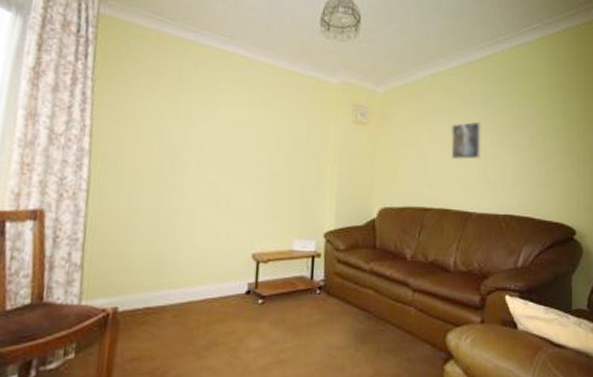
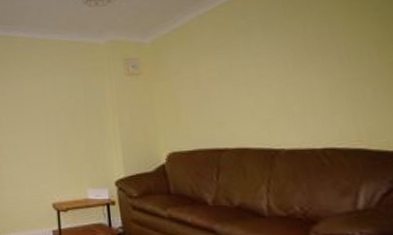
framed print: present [451,121,481,160] -> none [232,51,276,95]

